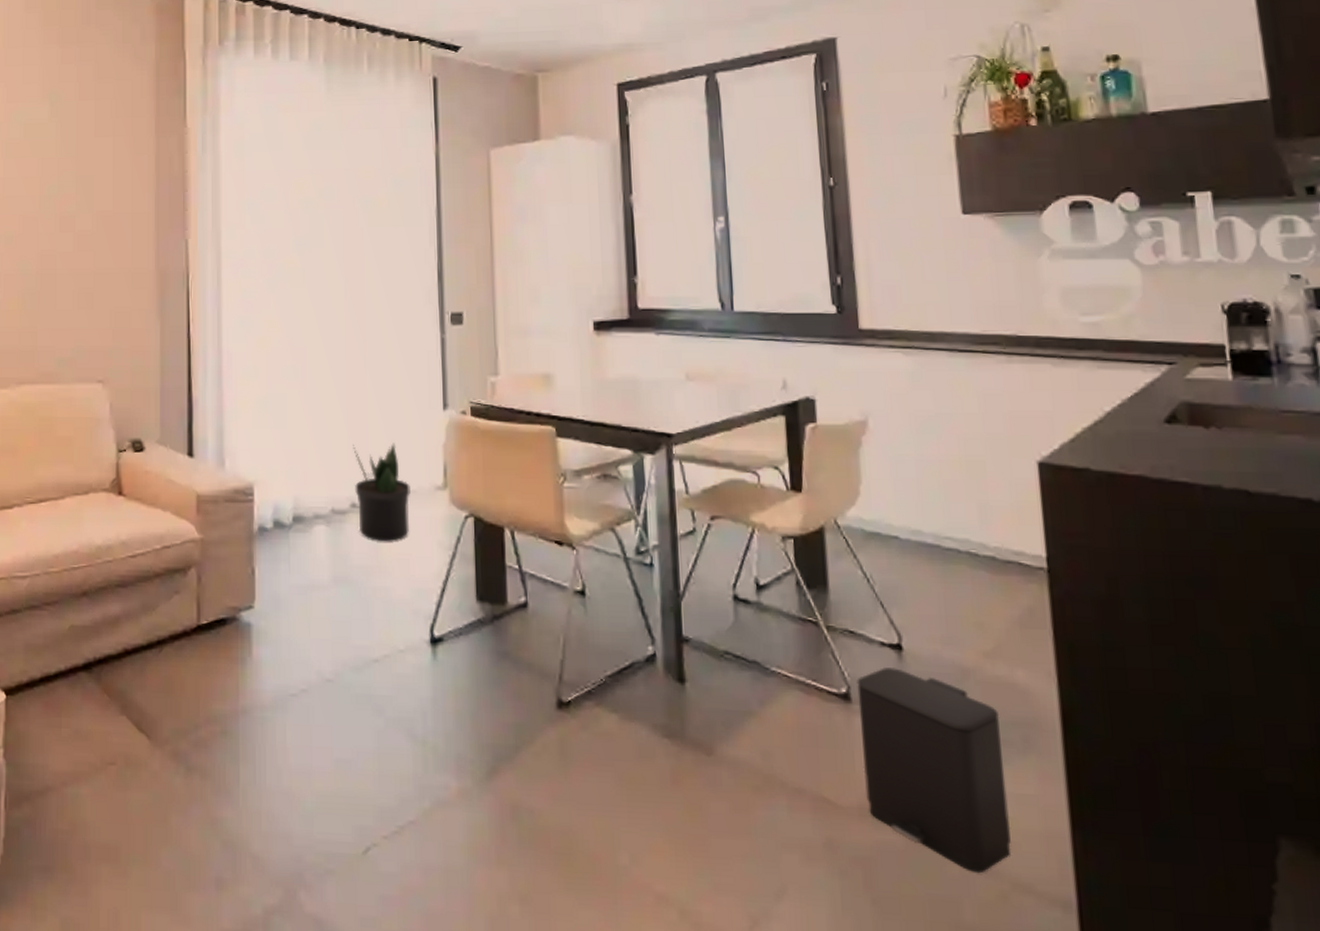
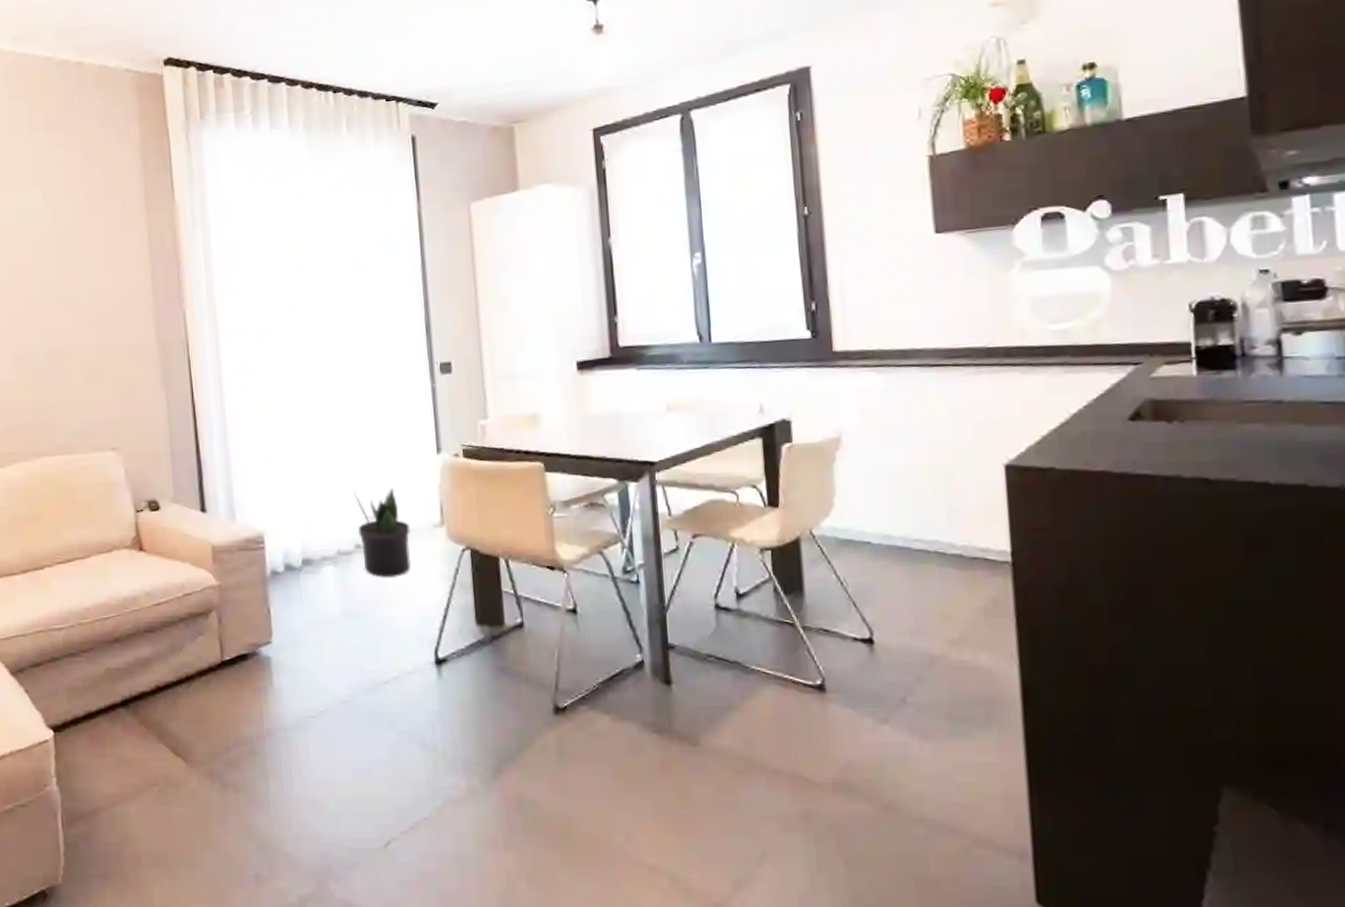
pedal bin: present [857,667,1011,874] -> none [831,660,973,833]

